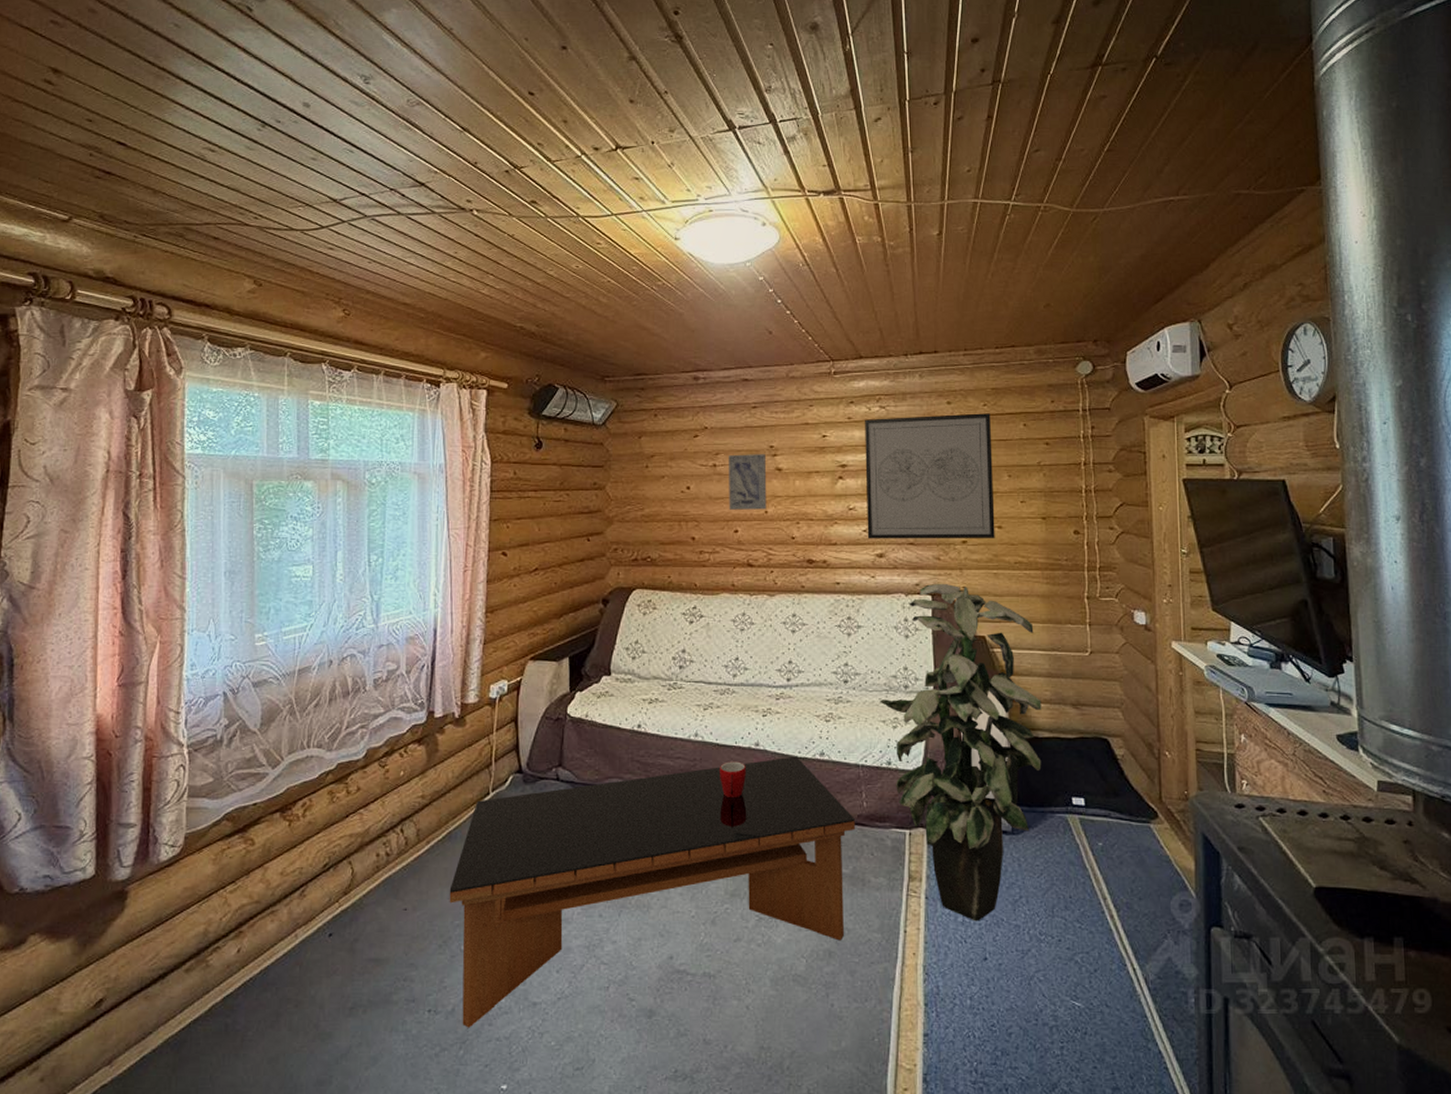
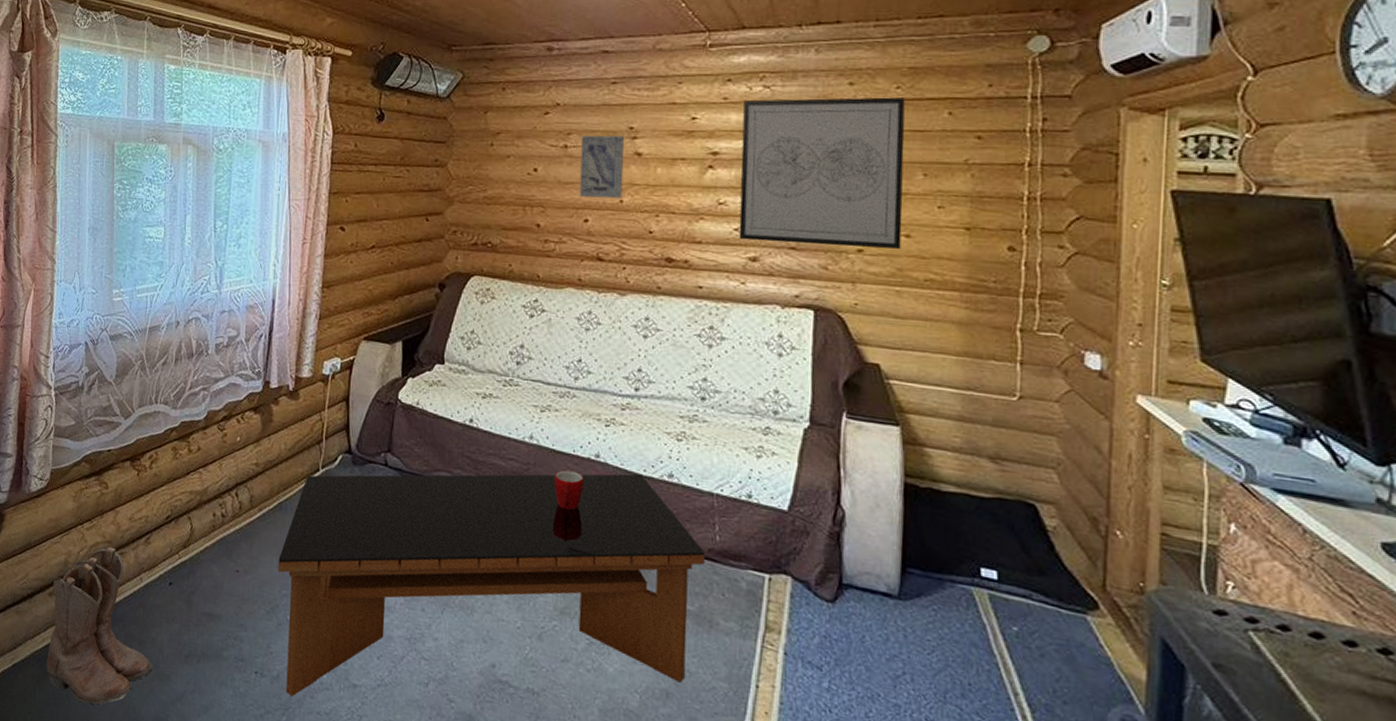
boots: none [184,907,313,1083] -> present [46,546,153,705]
indoor plant: present [880,584,1042,922] -> none [742,297,948,692]

